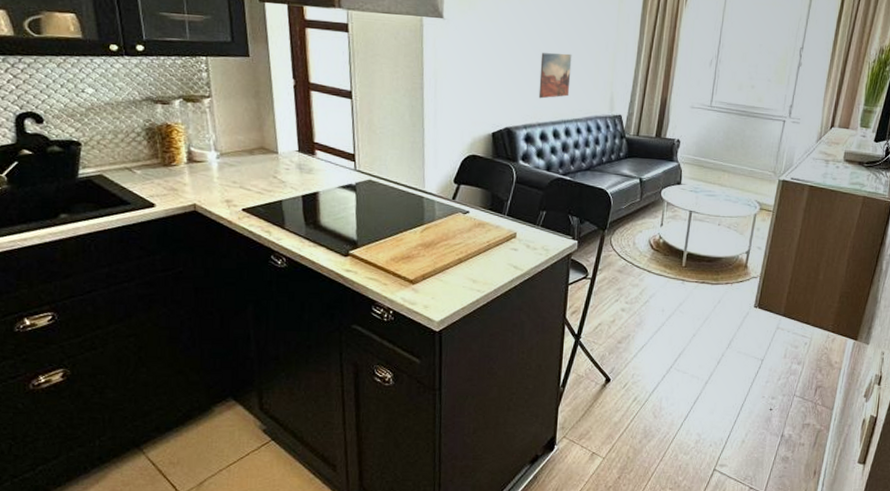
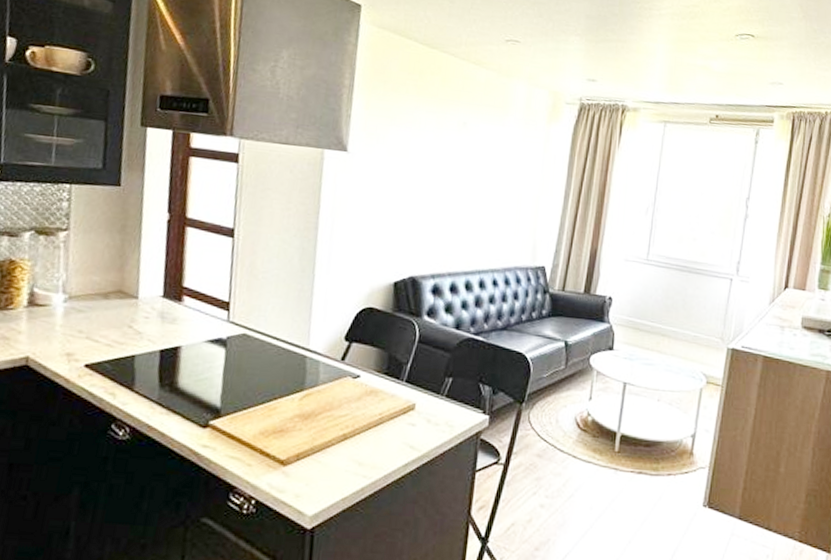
wall art: present [538,53,572,99] -> none [450,193,490,245]

